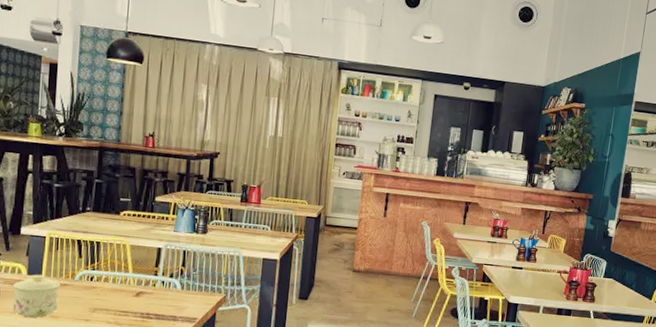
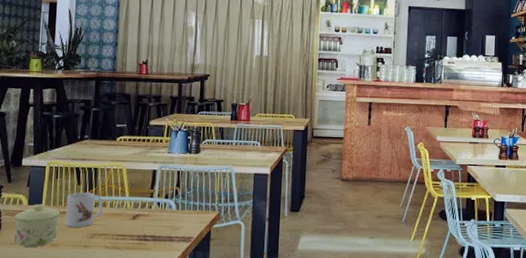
mug: none [66,265,106,301] -> present [65,192,104,227]

